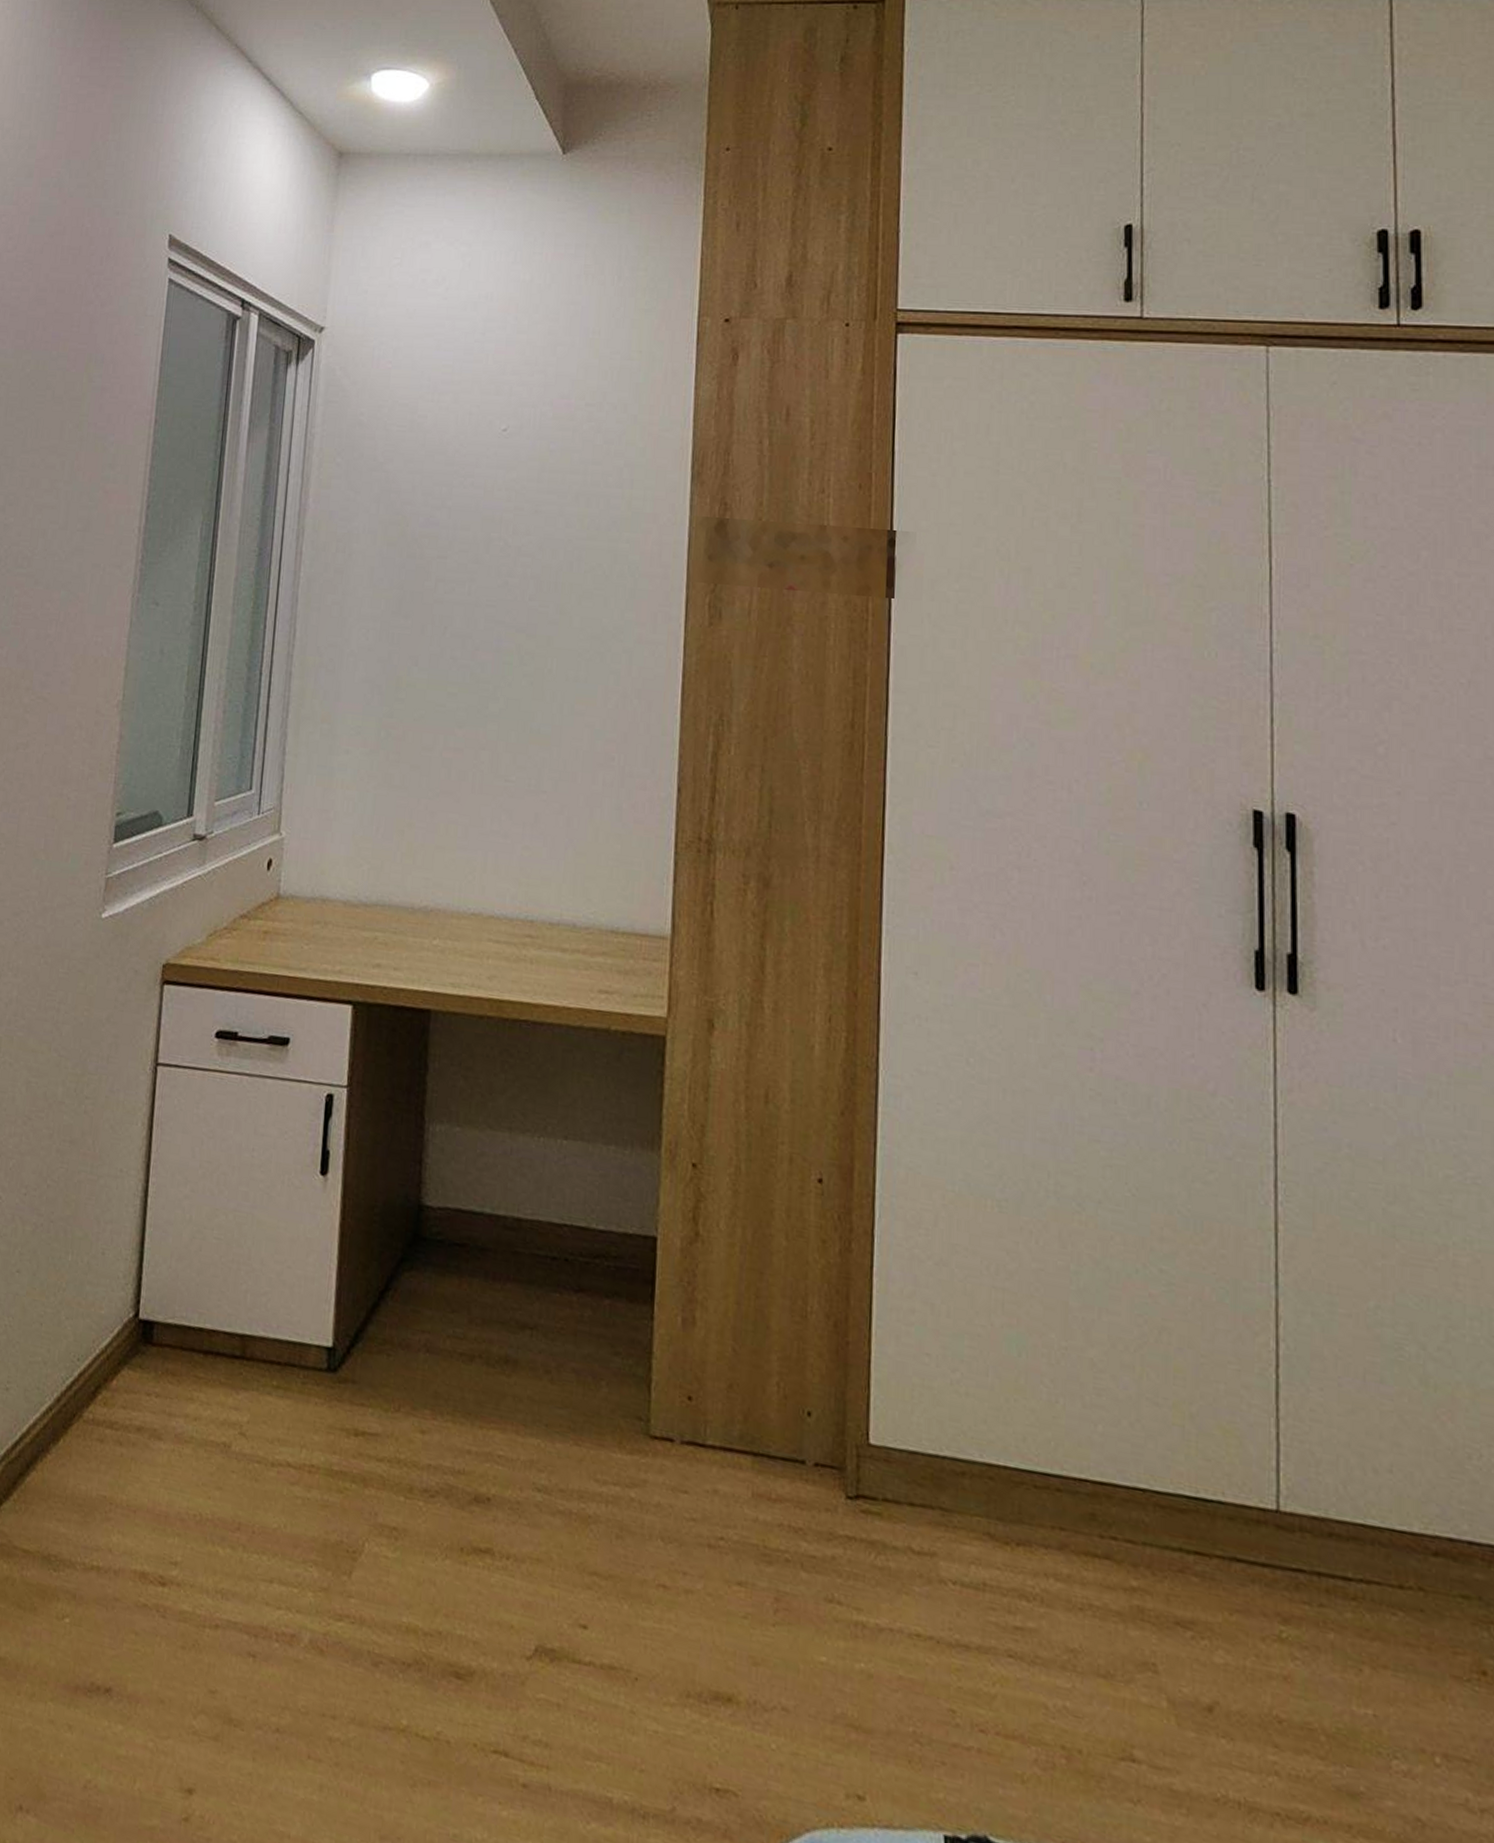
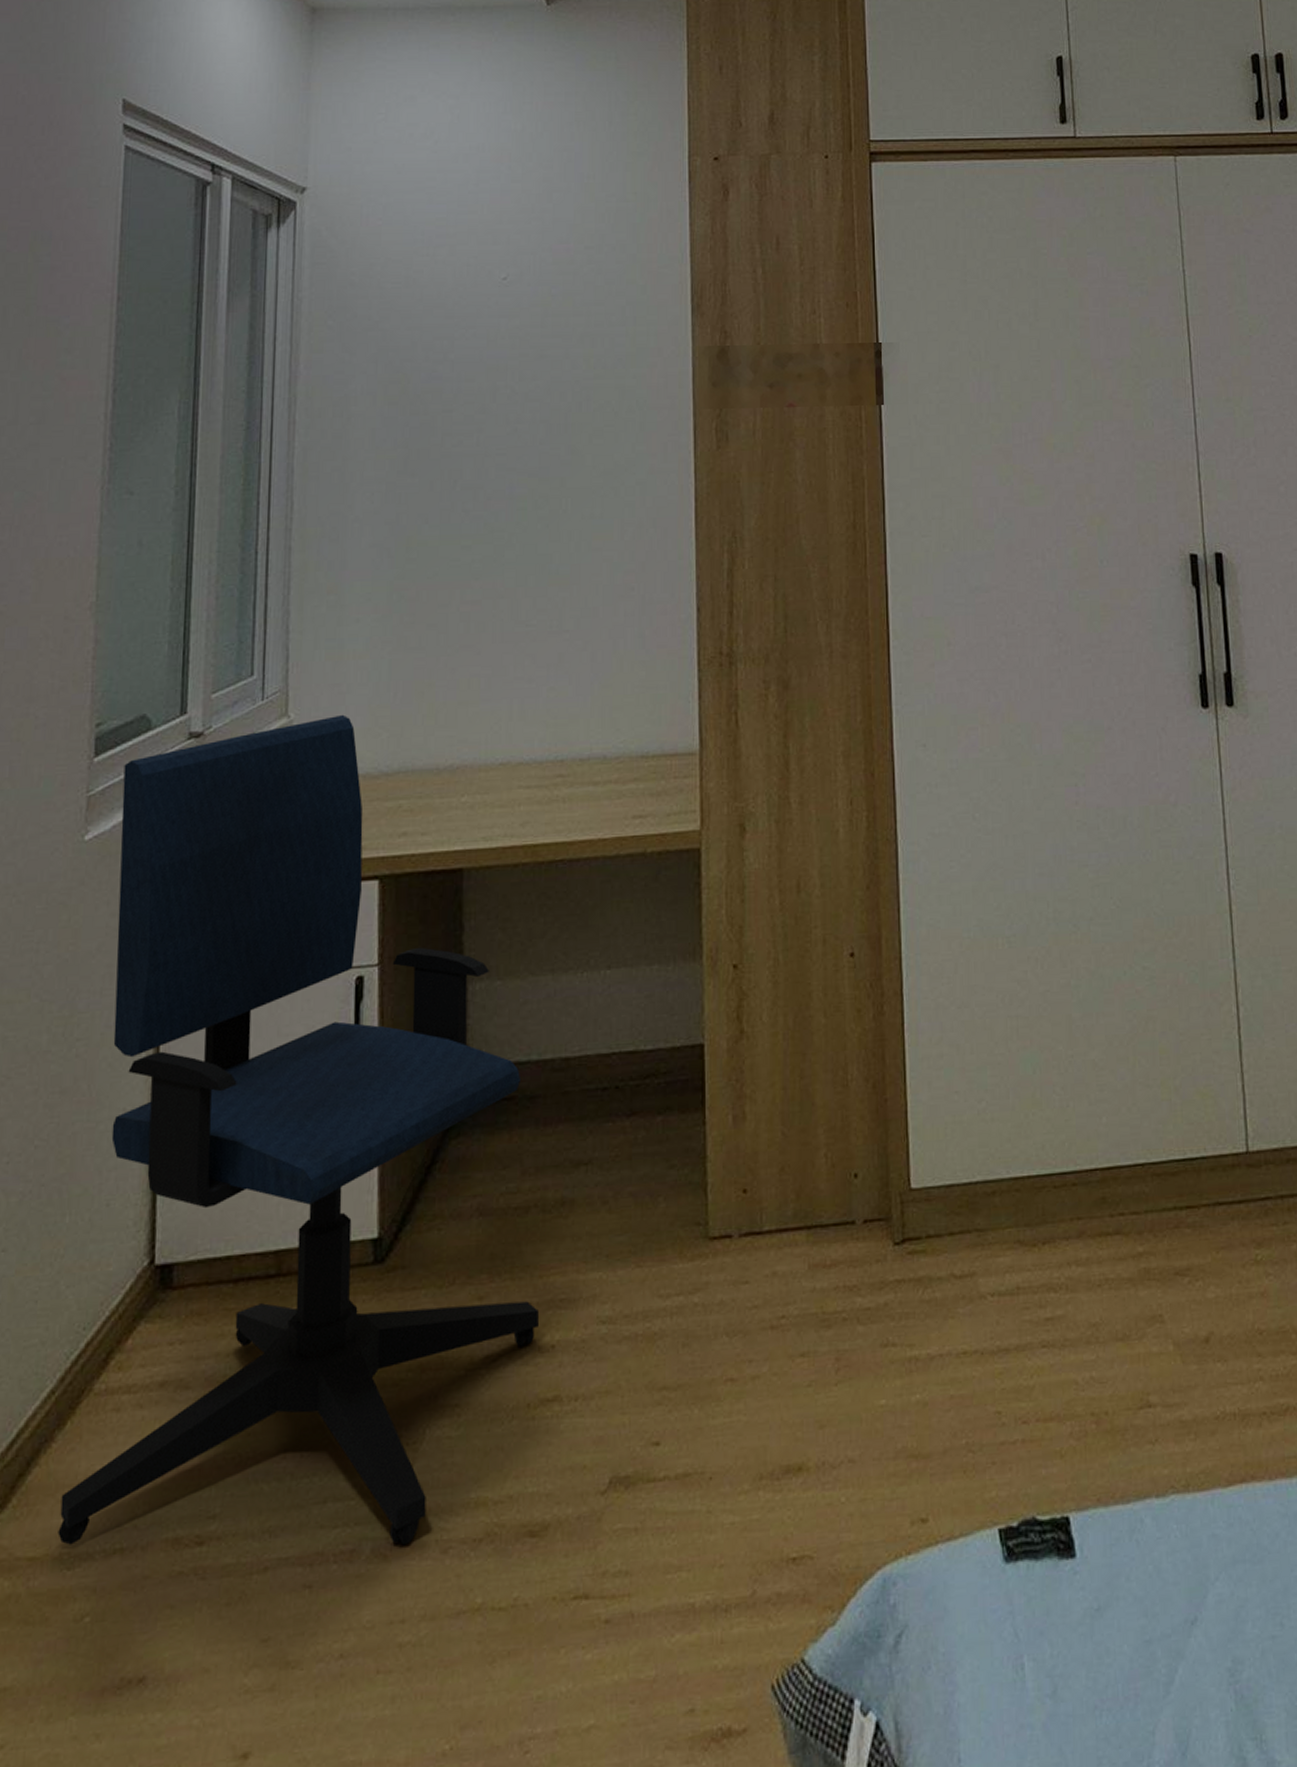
office chair: none [48,840,477,1646] -> present [58,714,539,1545]

